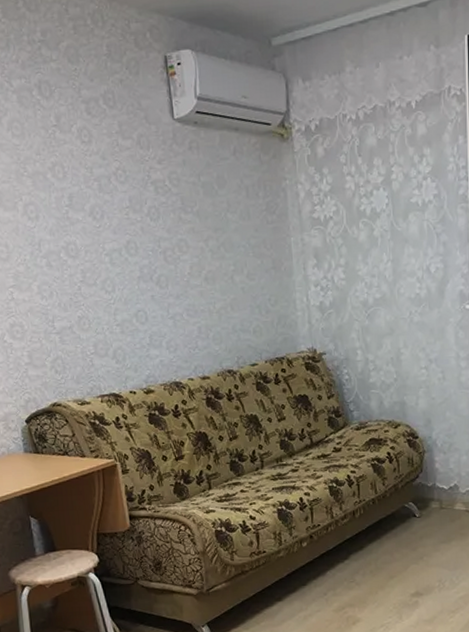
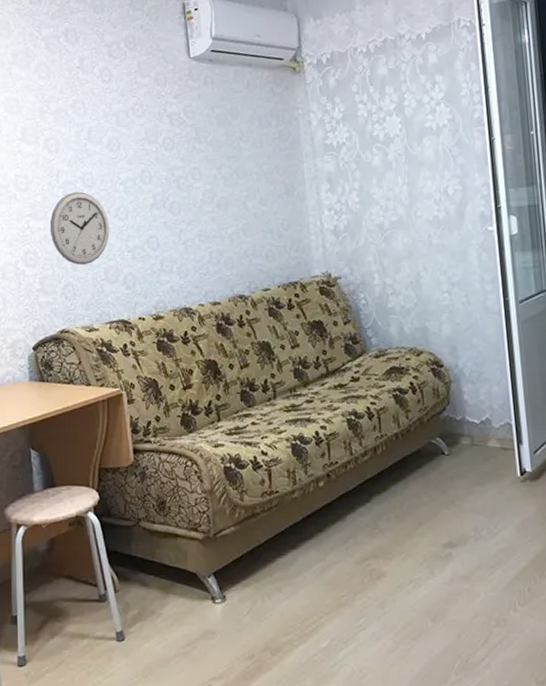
wall clock: none [34,262,97,339] -> present [49,191,110,266]

